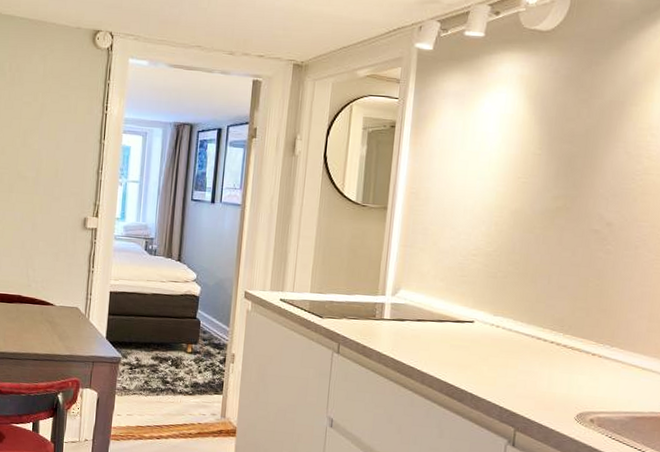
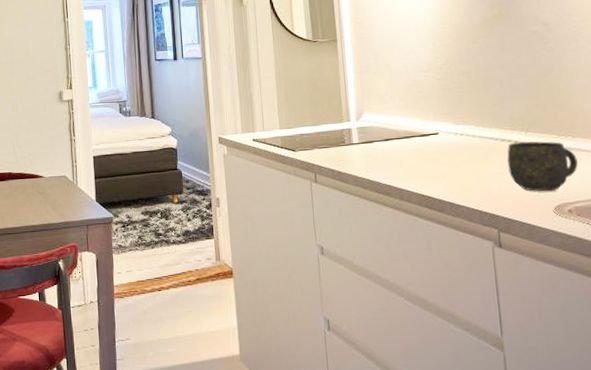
mug: none [538,343,611,398] -> present [507,141,578,192]

